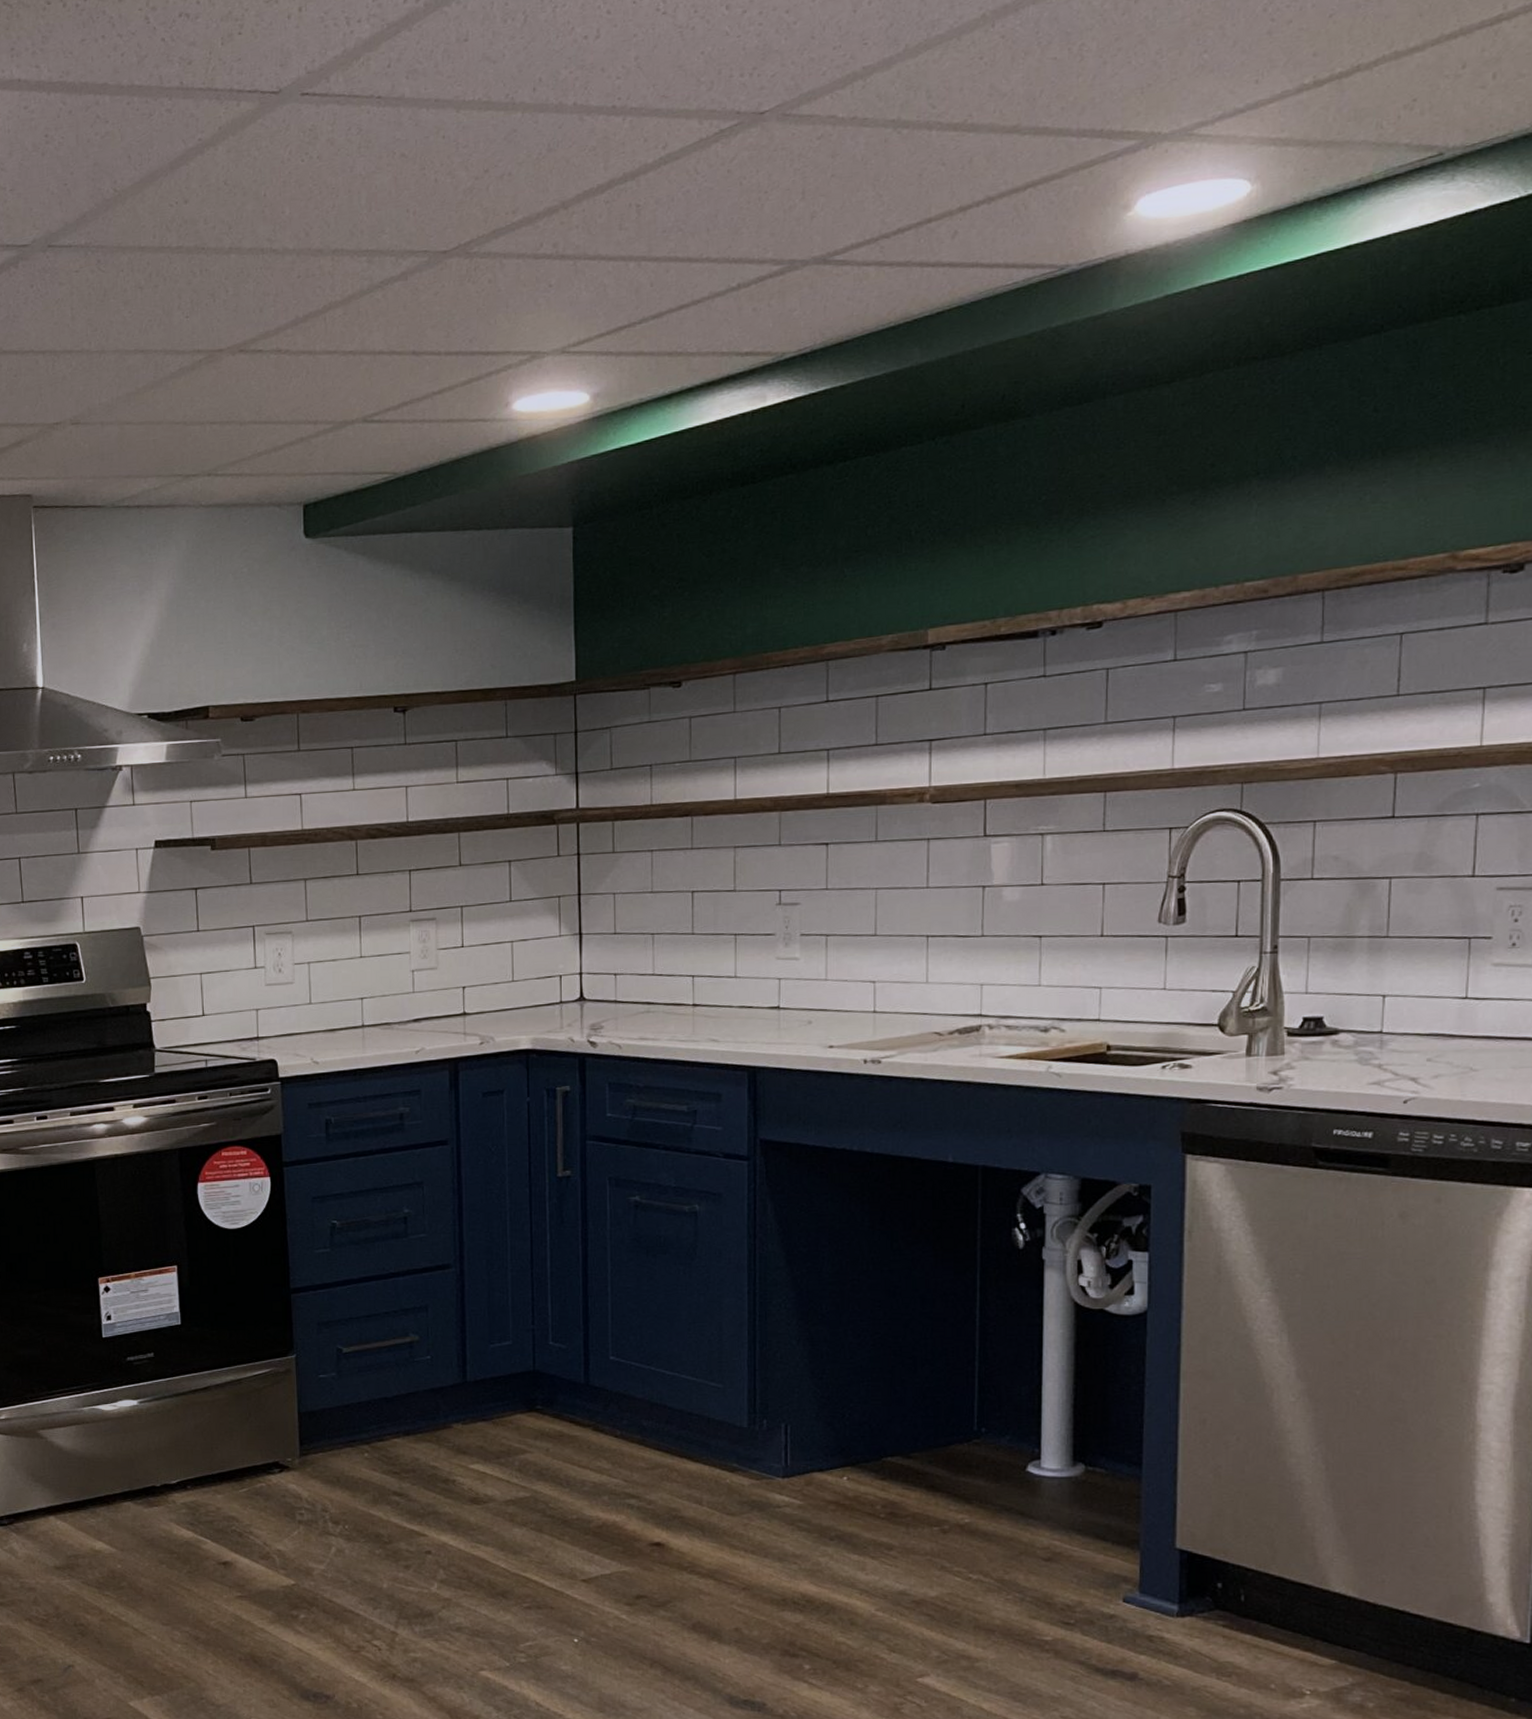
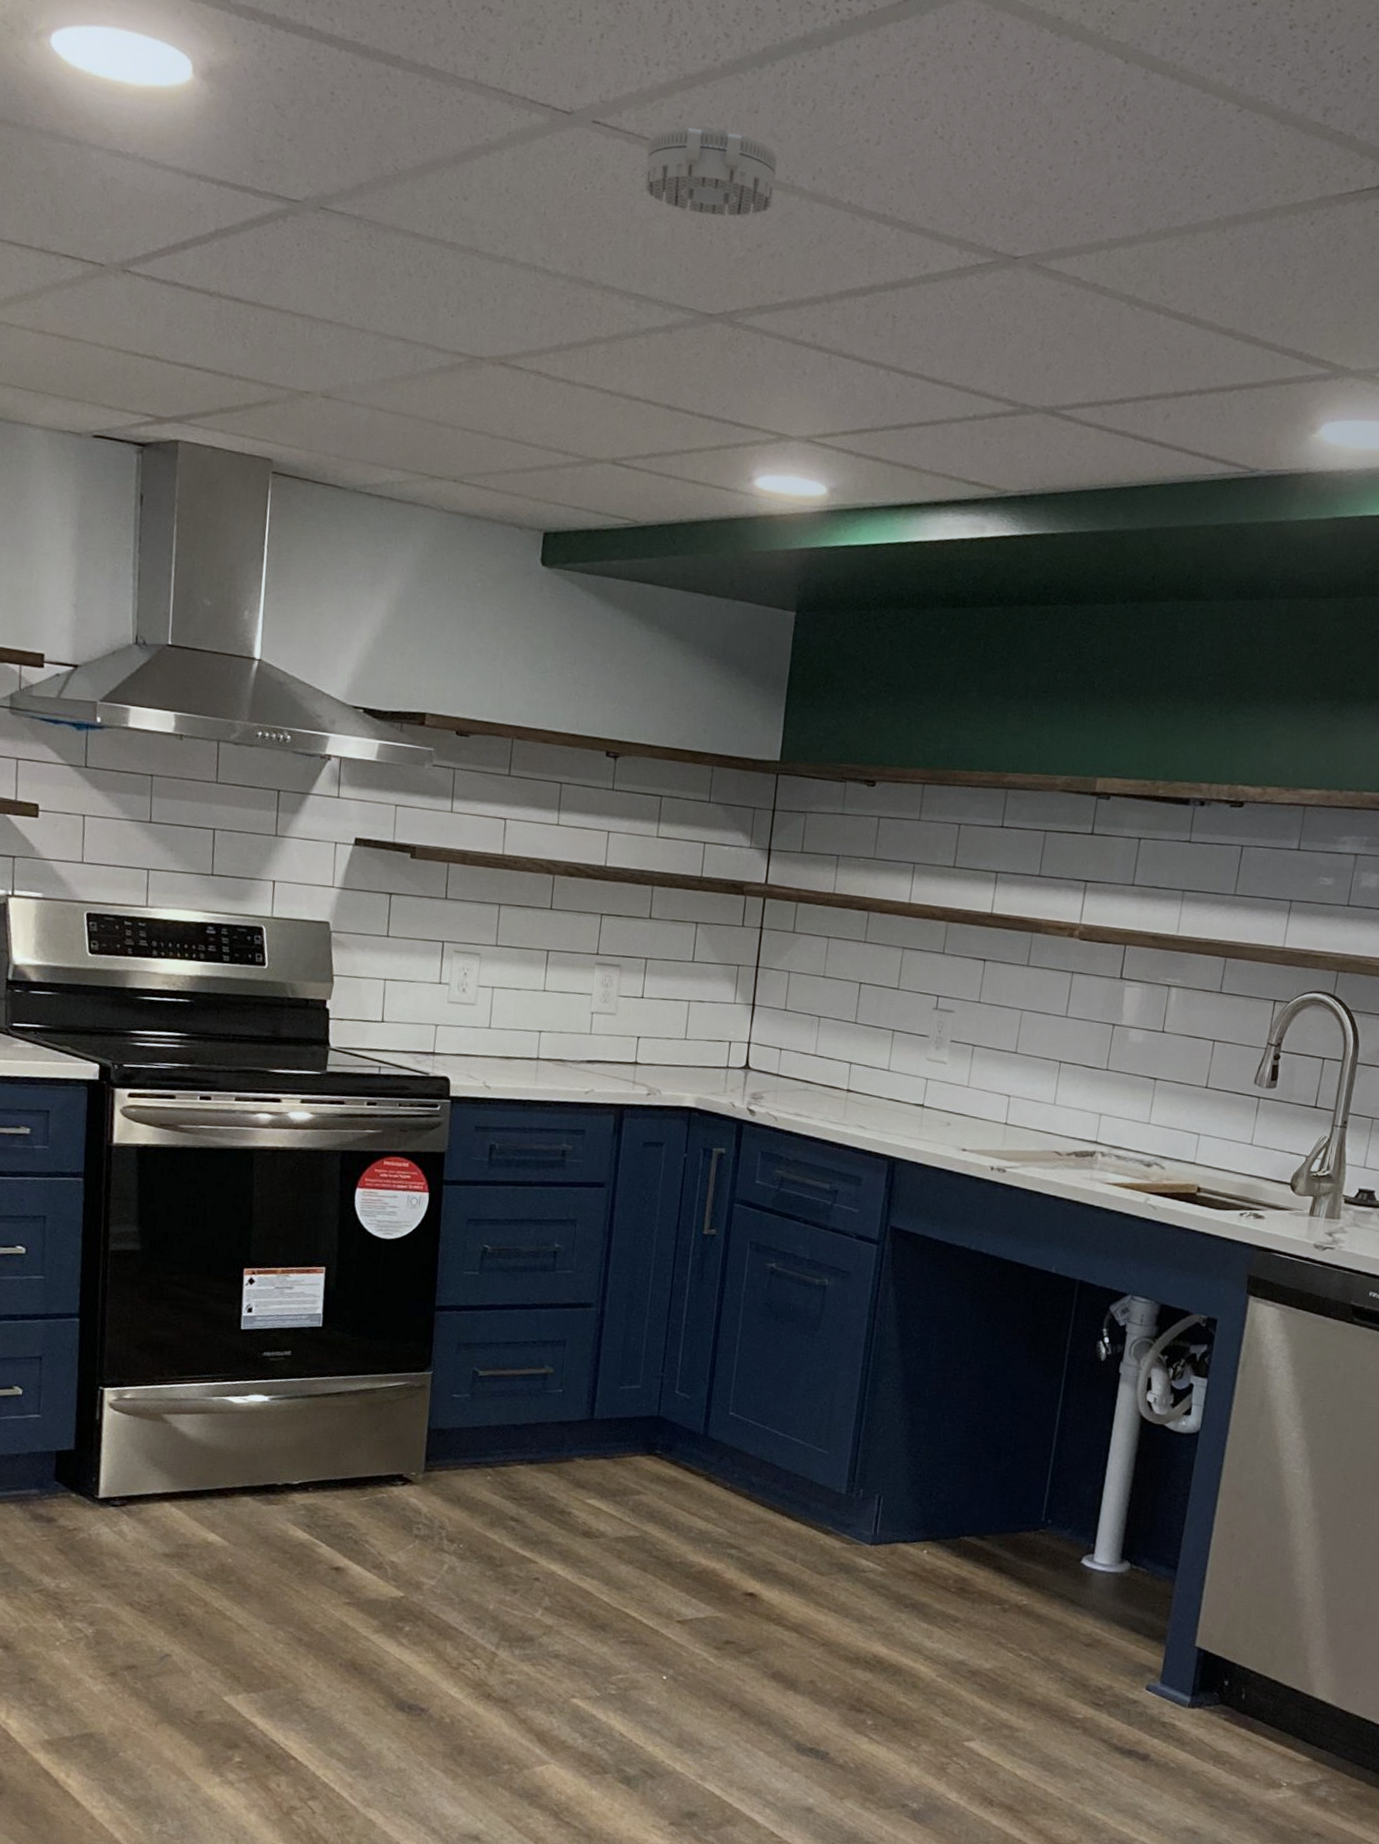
smoke detector: none [360,66,495,157] -> present [644,127,778,217]

